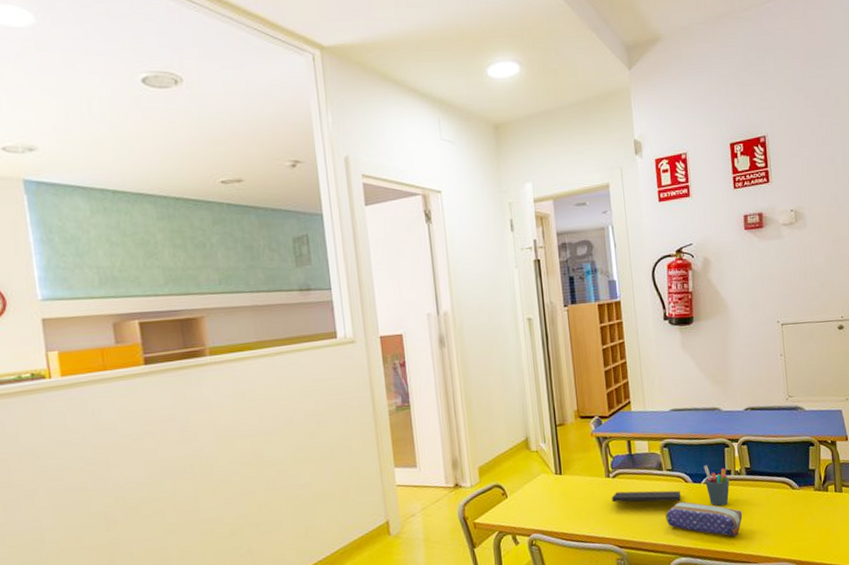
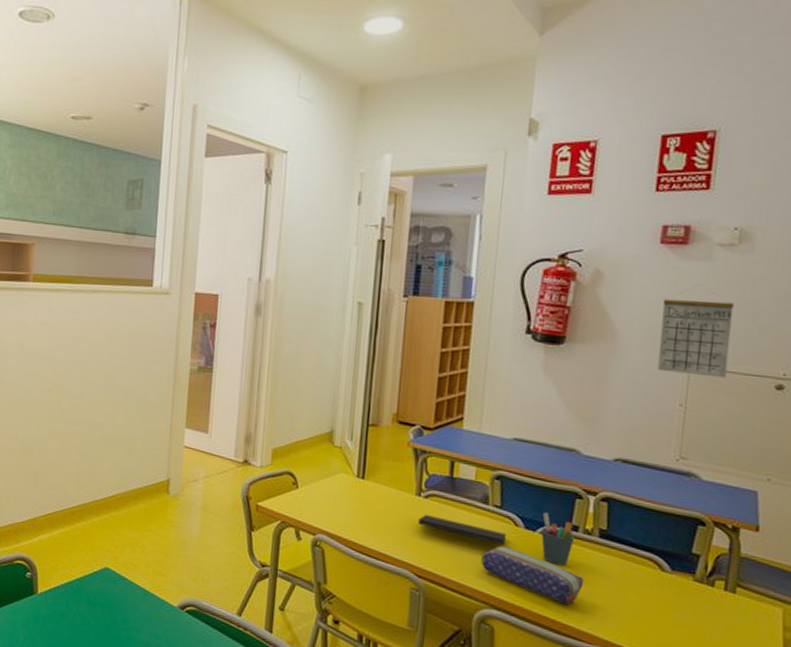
calendar: none [754,258,806,331] -> present [657,285,734,378]

